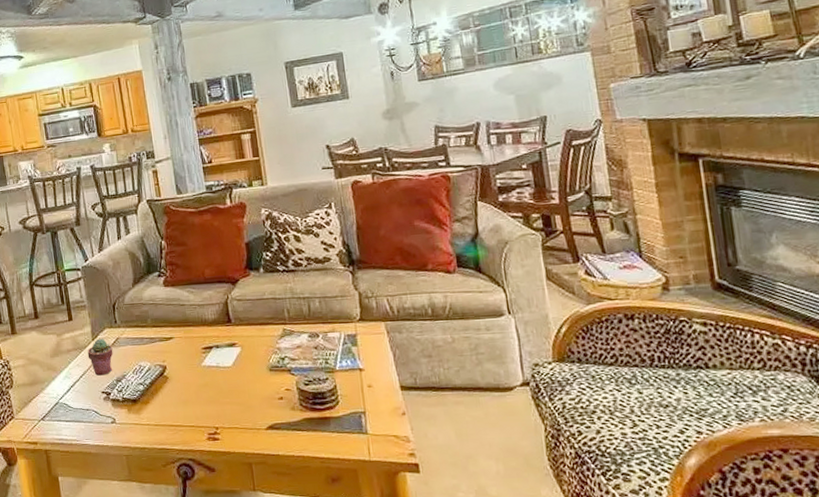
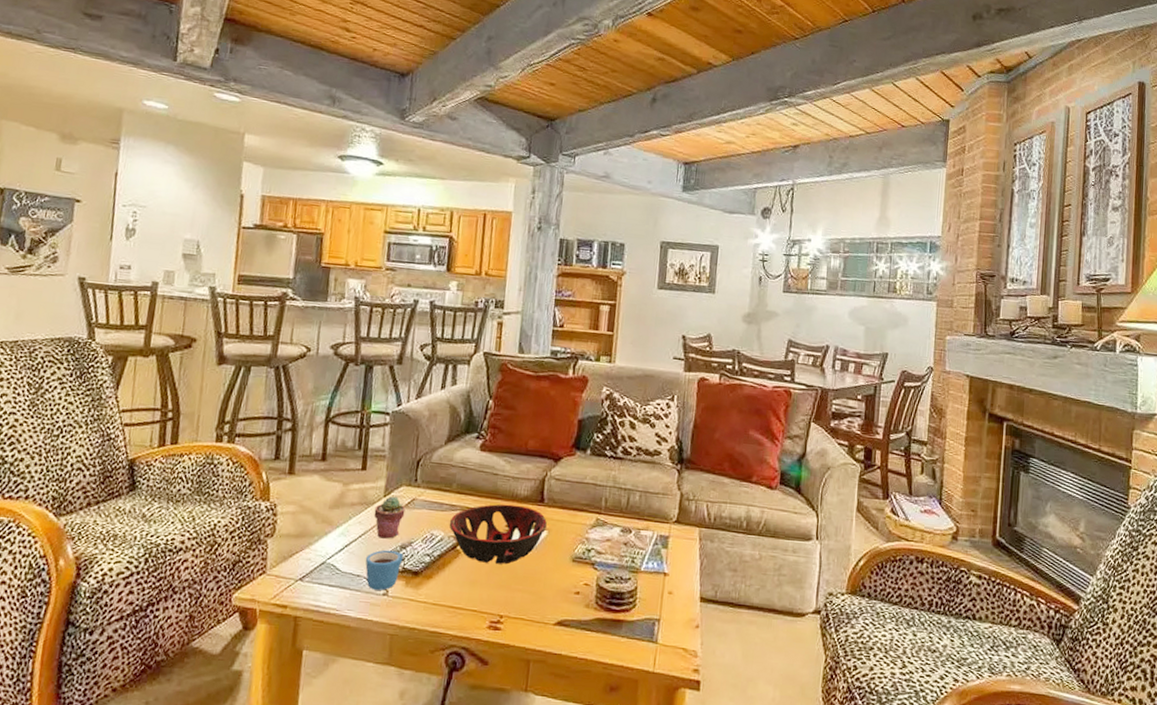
mug: none [90,384,121,420] -> present [365,549,404,591]
decorative bowl: none [152,328,239,384] -> present [449,504,547,565]

